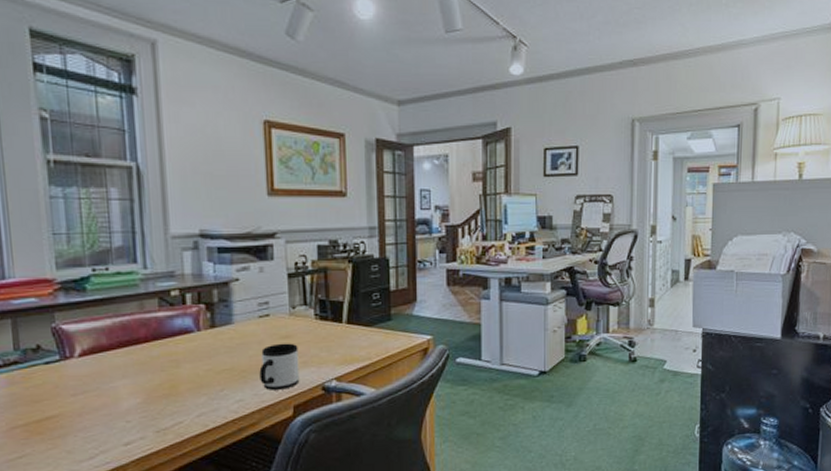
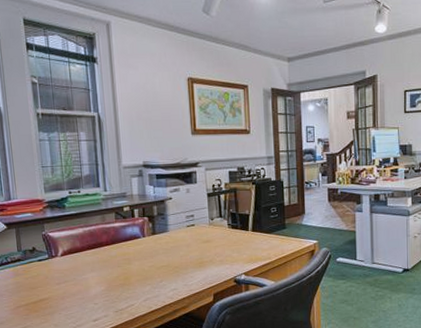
mug: present [259,343,300,390] -> none [188,246,218,282]

